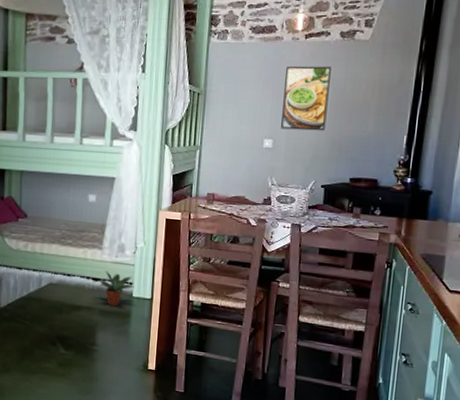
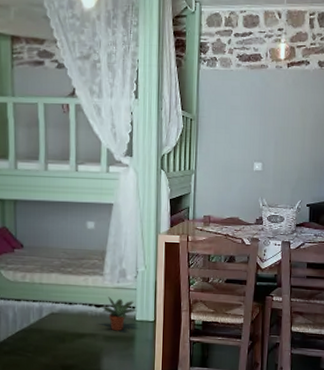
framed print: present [281,66,331,131] -> none [269,92,311,154]

